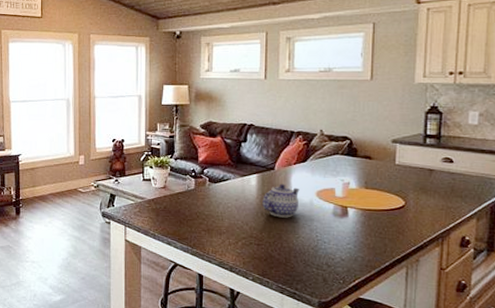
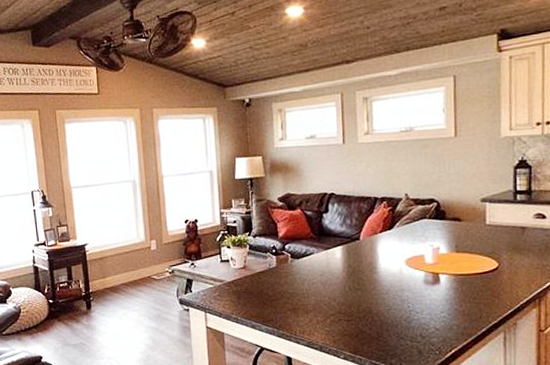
teapot: present [262,183,300,218] -> none [349,254,388,290]

